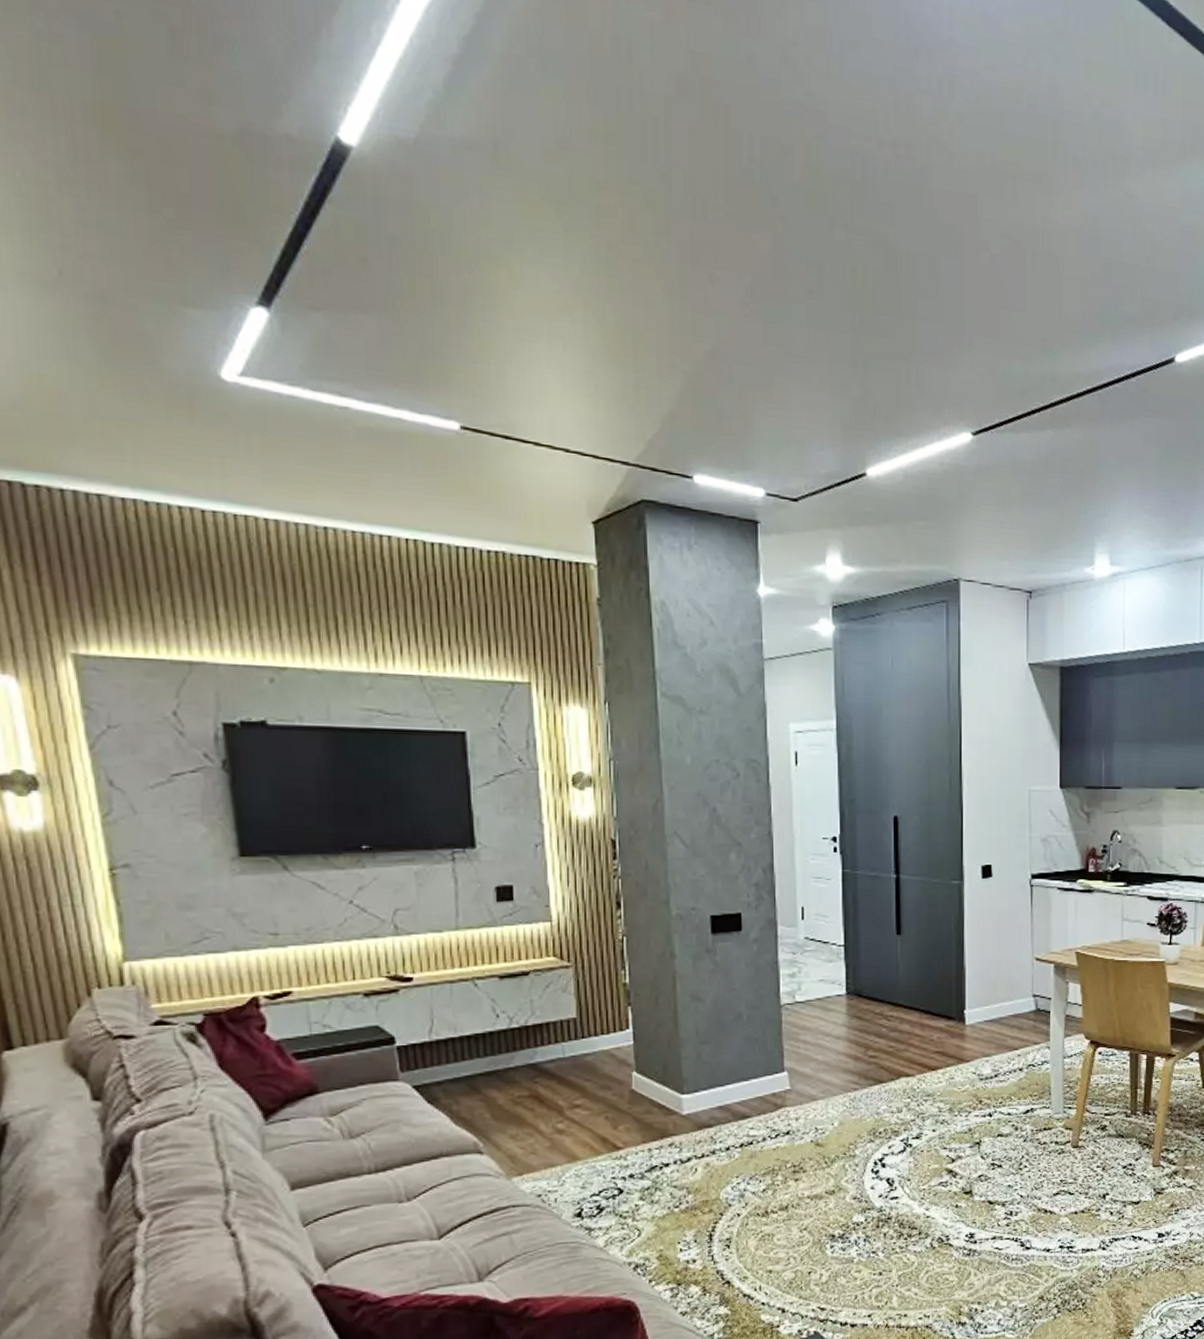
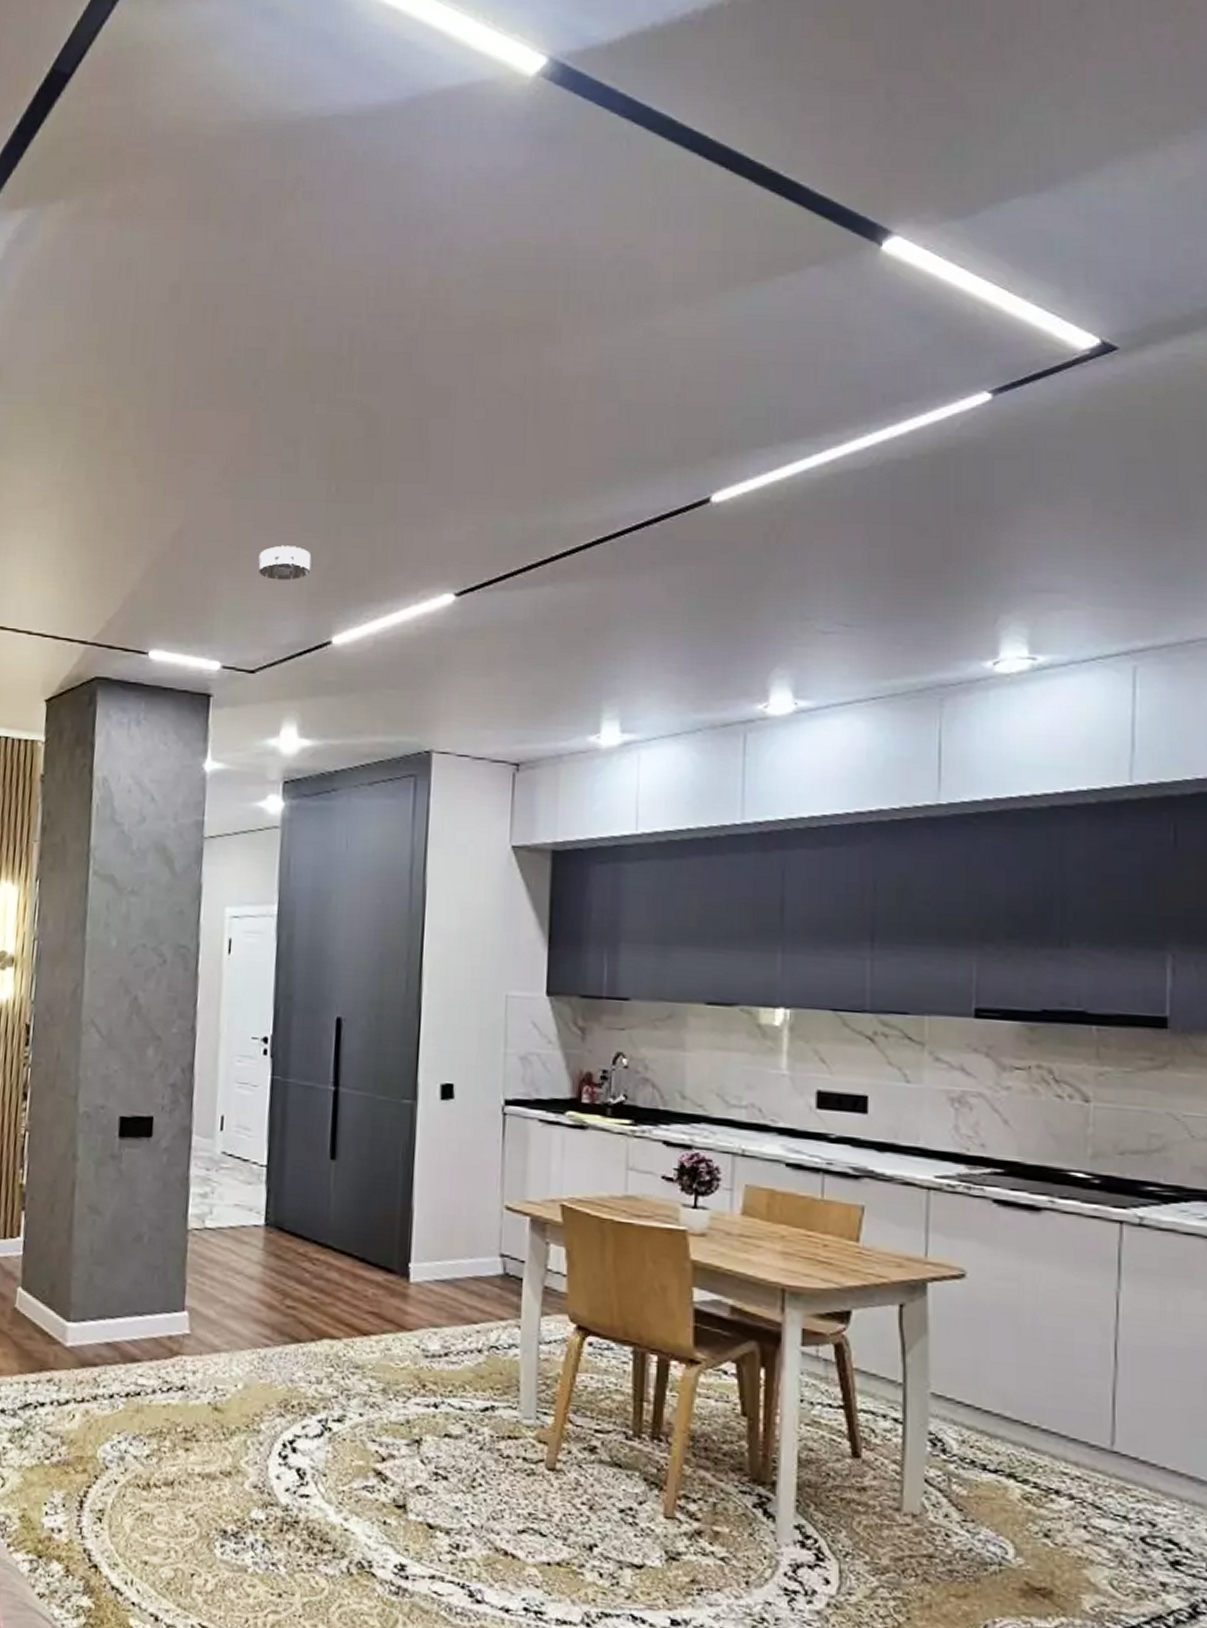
smoke detector: none [792,374,842,411] -> present [258,545,312,581]

